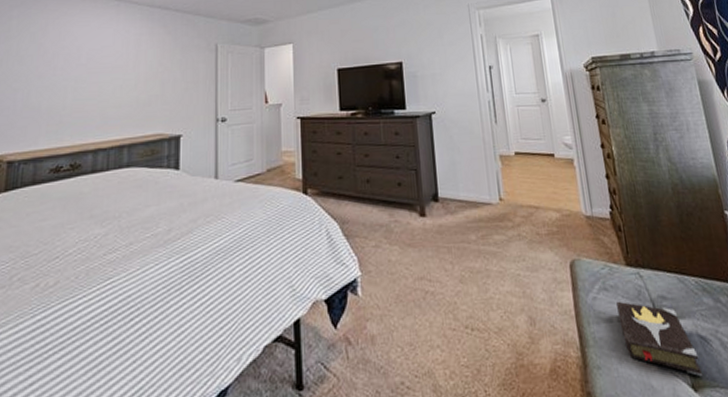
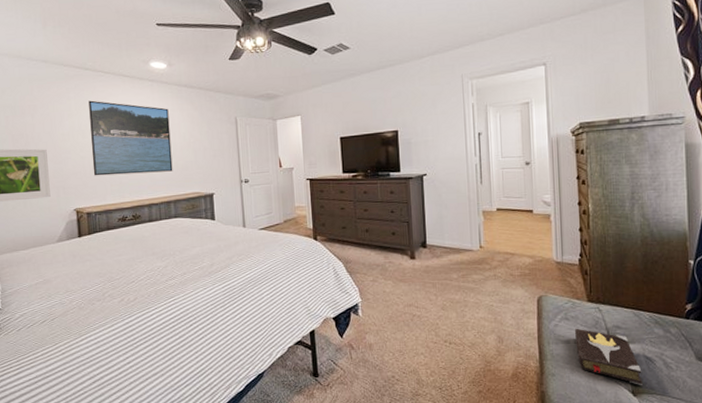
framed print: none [26,20,135,113] -> present [88,100,173,176]

